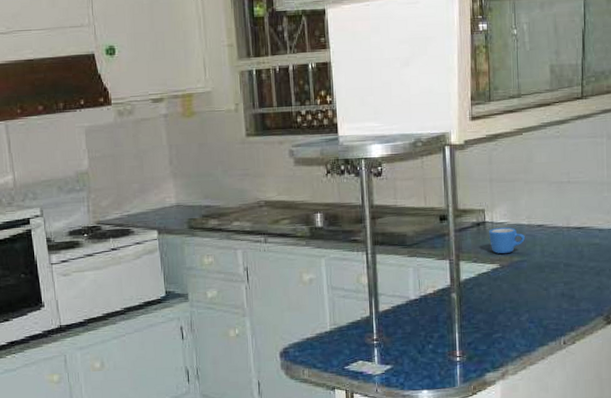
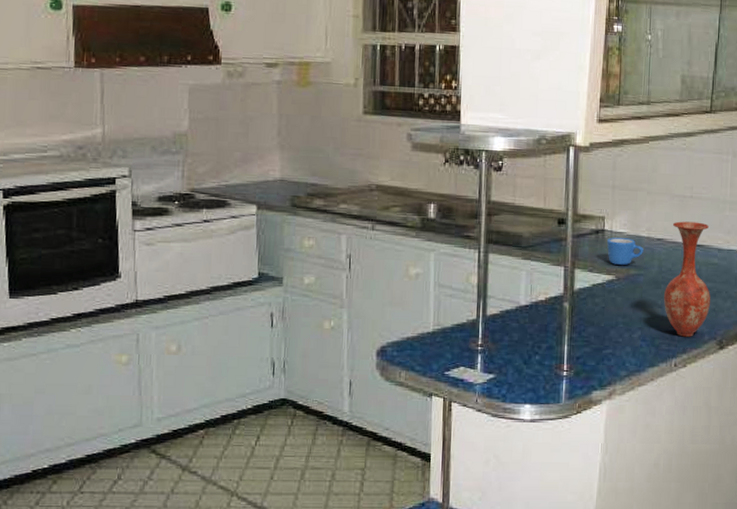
vase: none [548,205,595,316] -> present [663,221,710,337]

